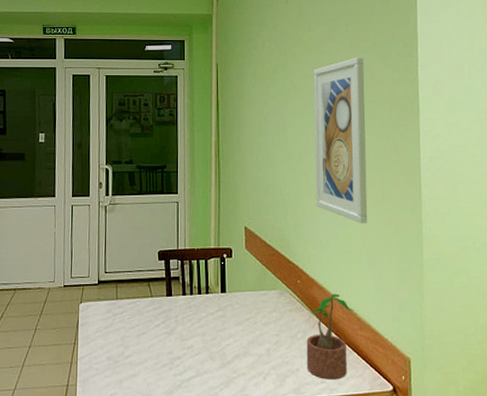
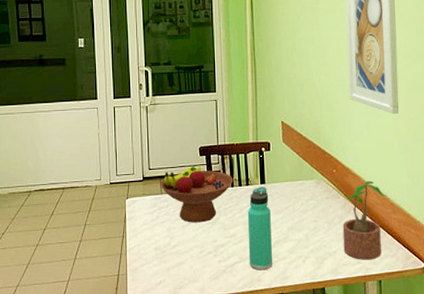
fruit bowl: none [116,270,193,332] -> present [160,165,233,223]
thermos bottle: none [206,295,232,387] -> present [247,186,273,270]

